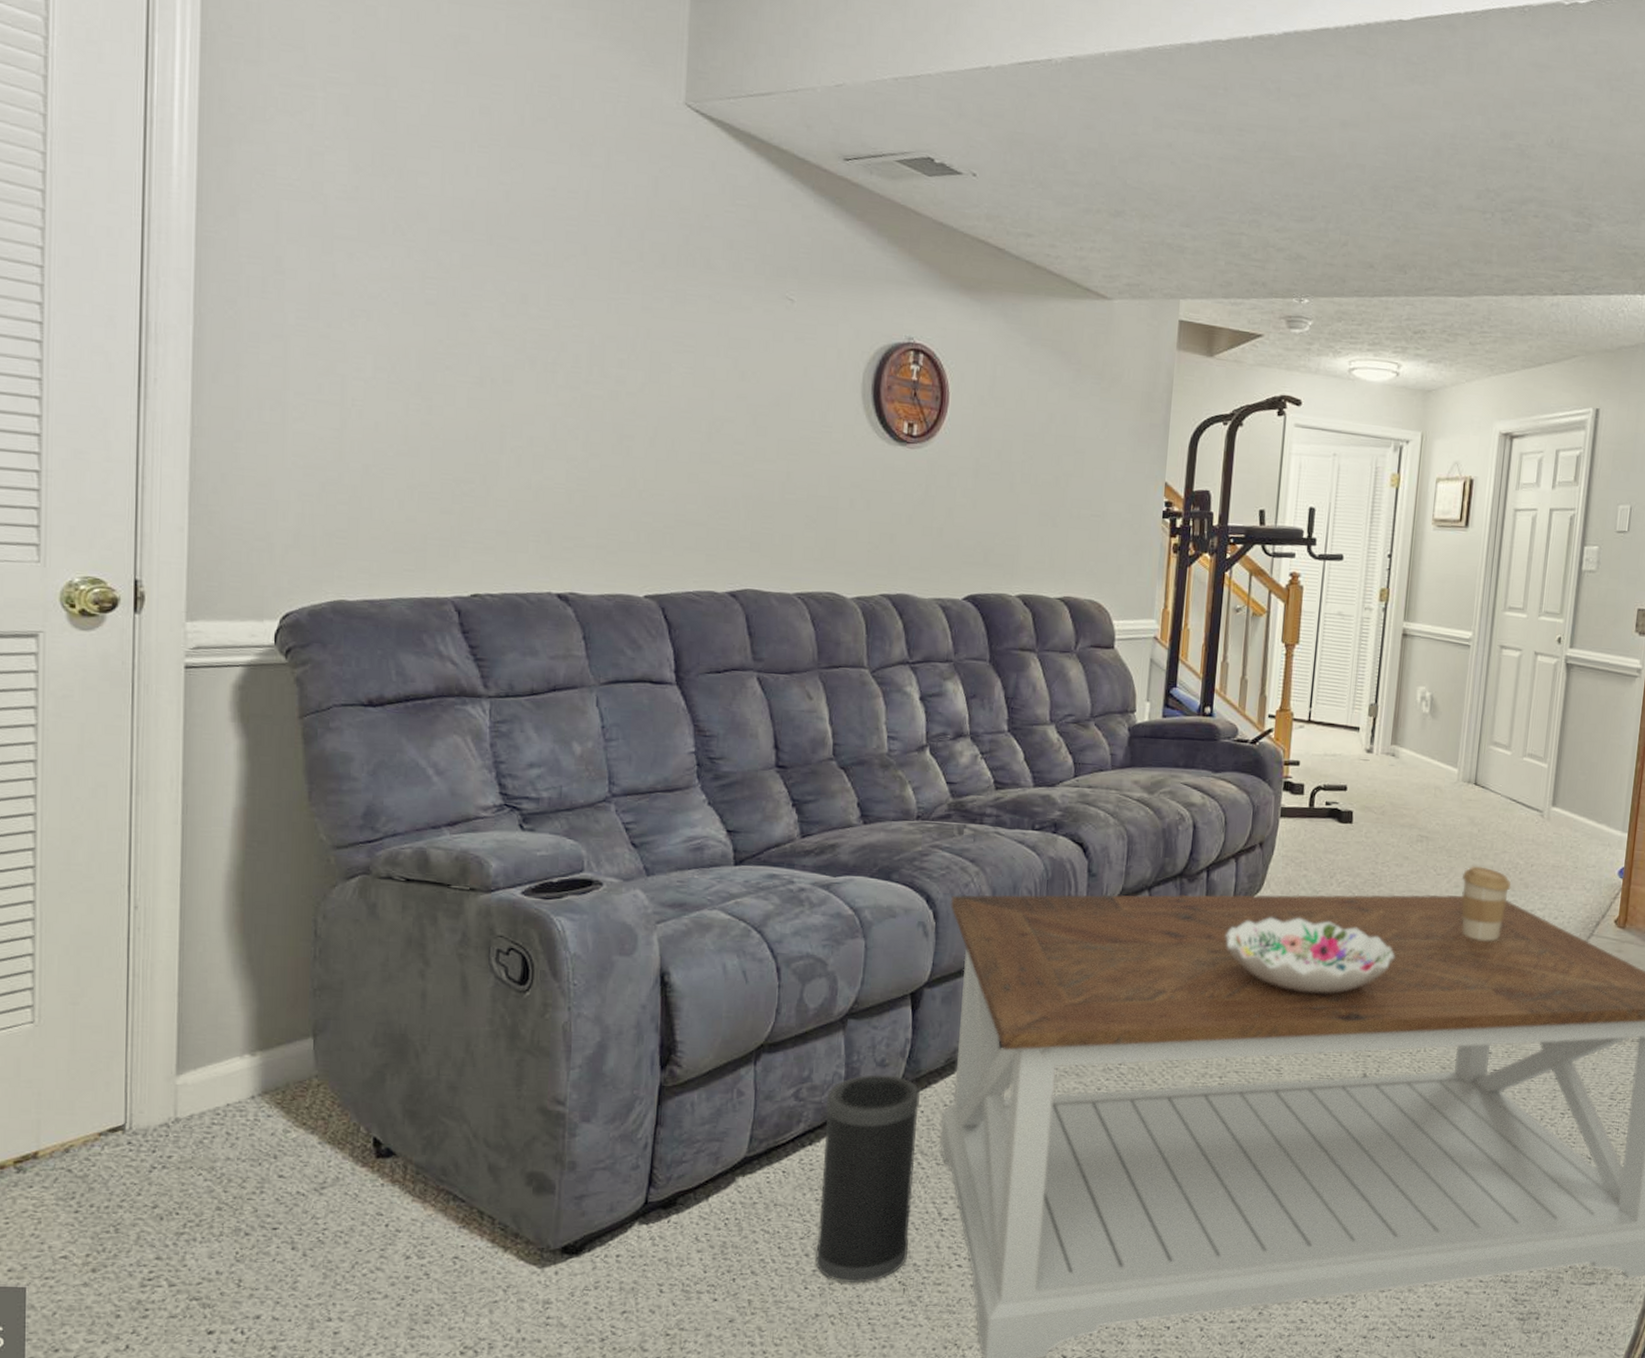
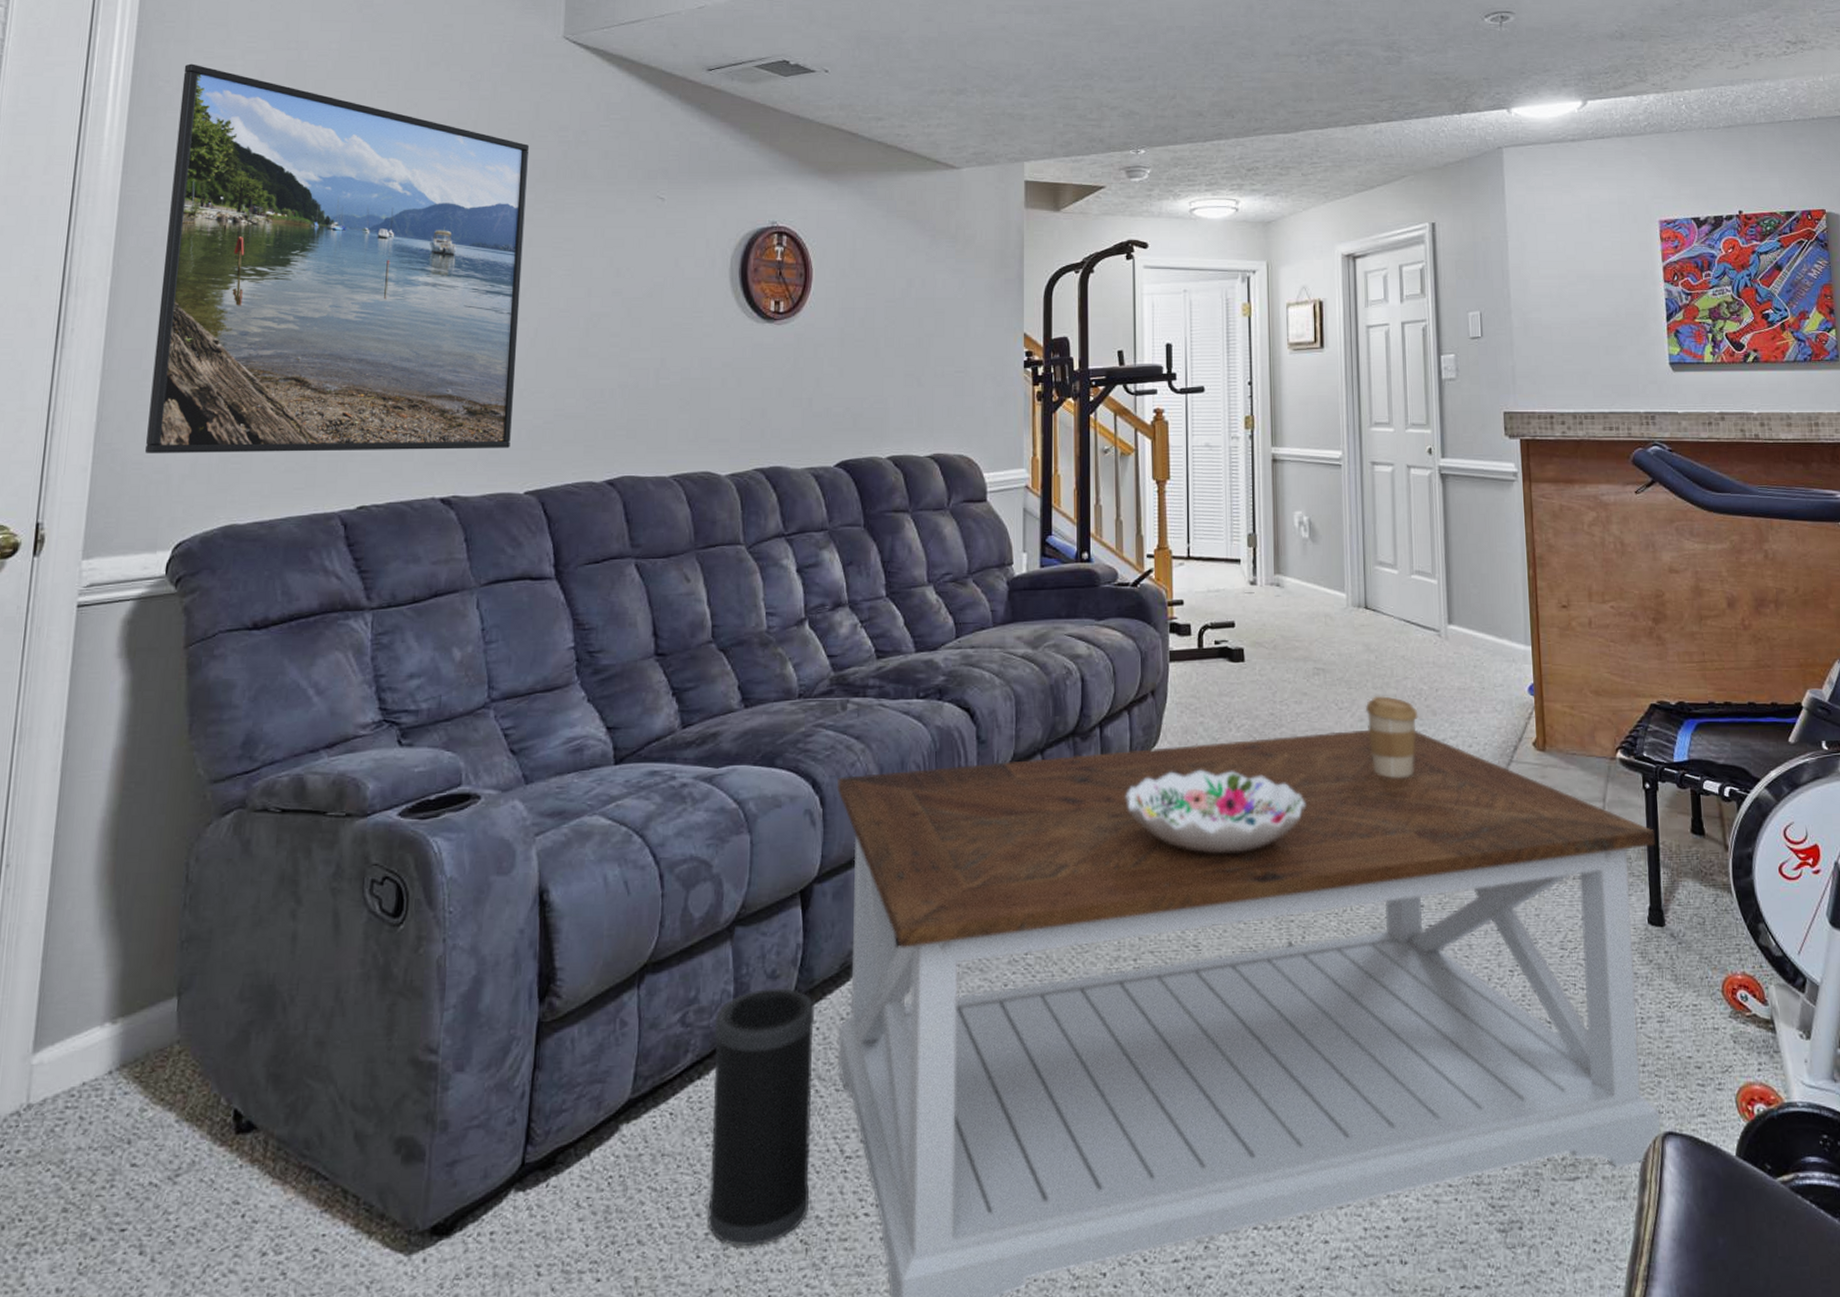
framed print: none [245,89,648,549] -> present [145,63,530,454]

